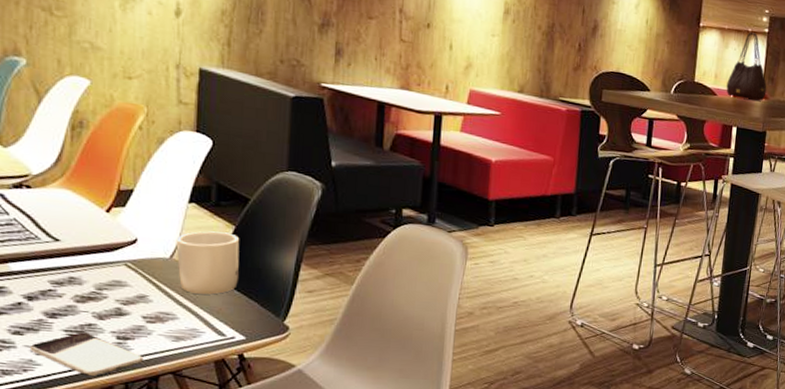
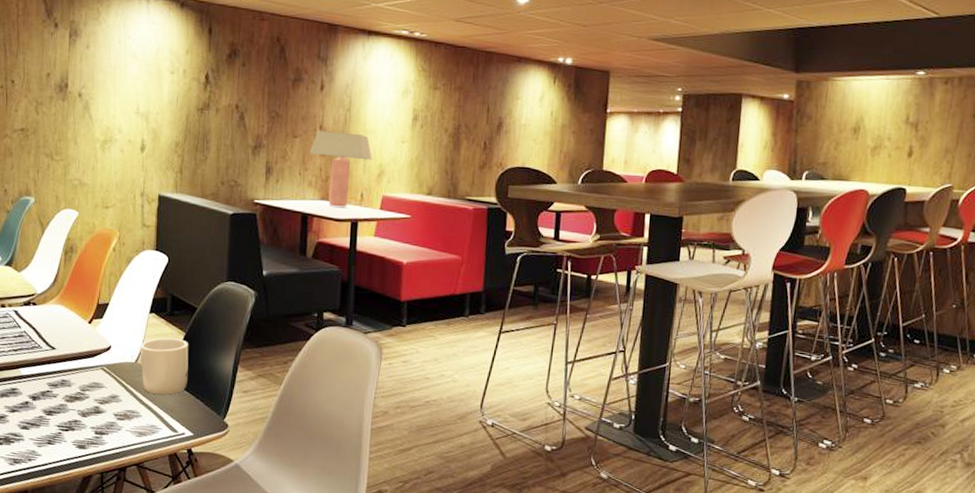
smartphone: present [29,332,144,377] -> none [33,428,115,467]
table lamp: none [387,14,459,99] -> present [309,131,372,207]
handbag: present [726,32,767,101] -> none [637,113,683,185]

